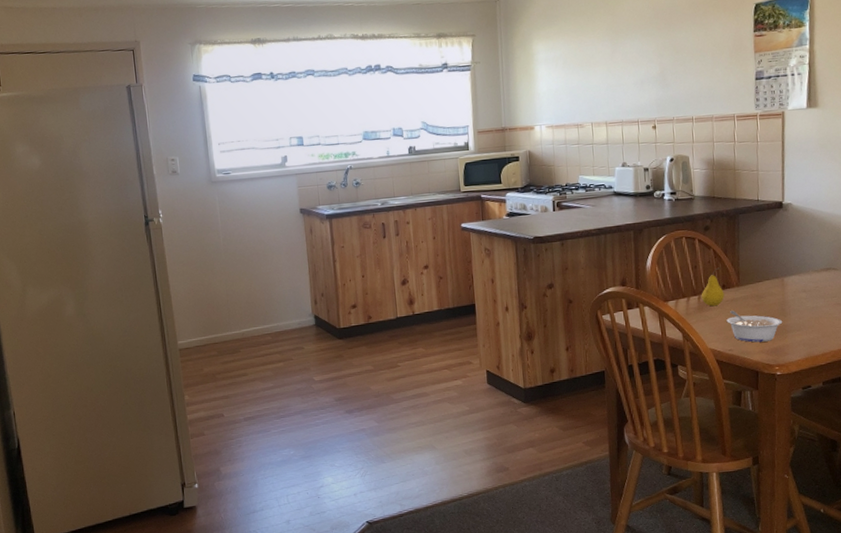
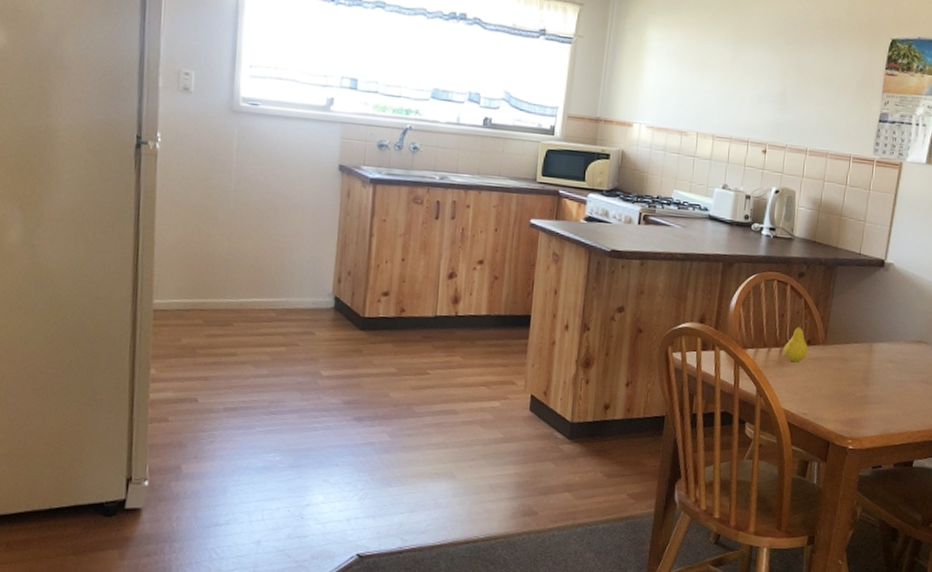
legume: present [726,310,783,343] -> none [805,370,864,411]

